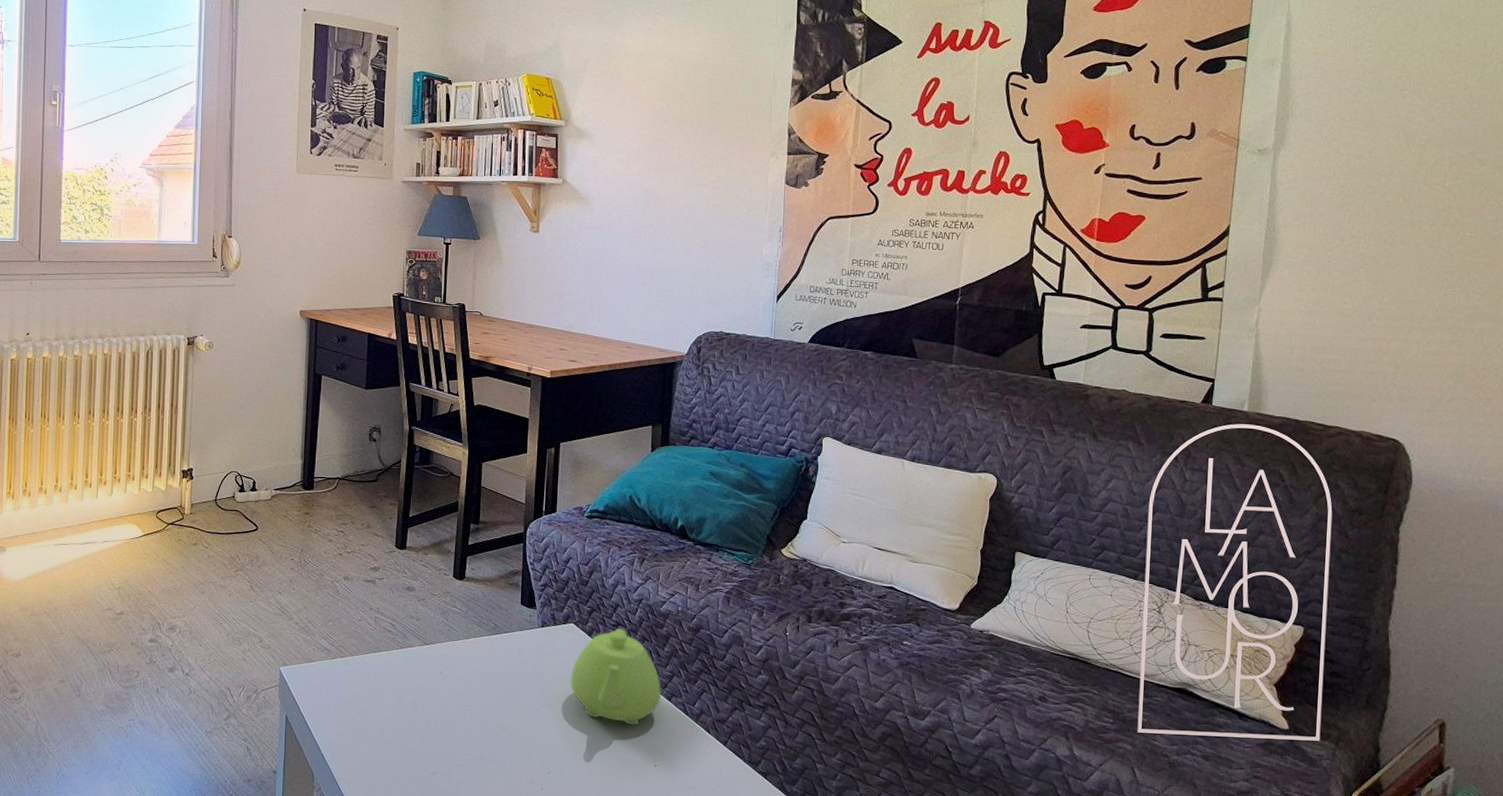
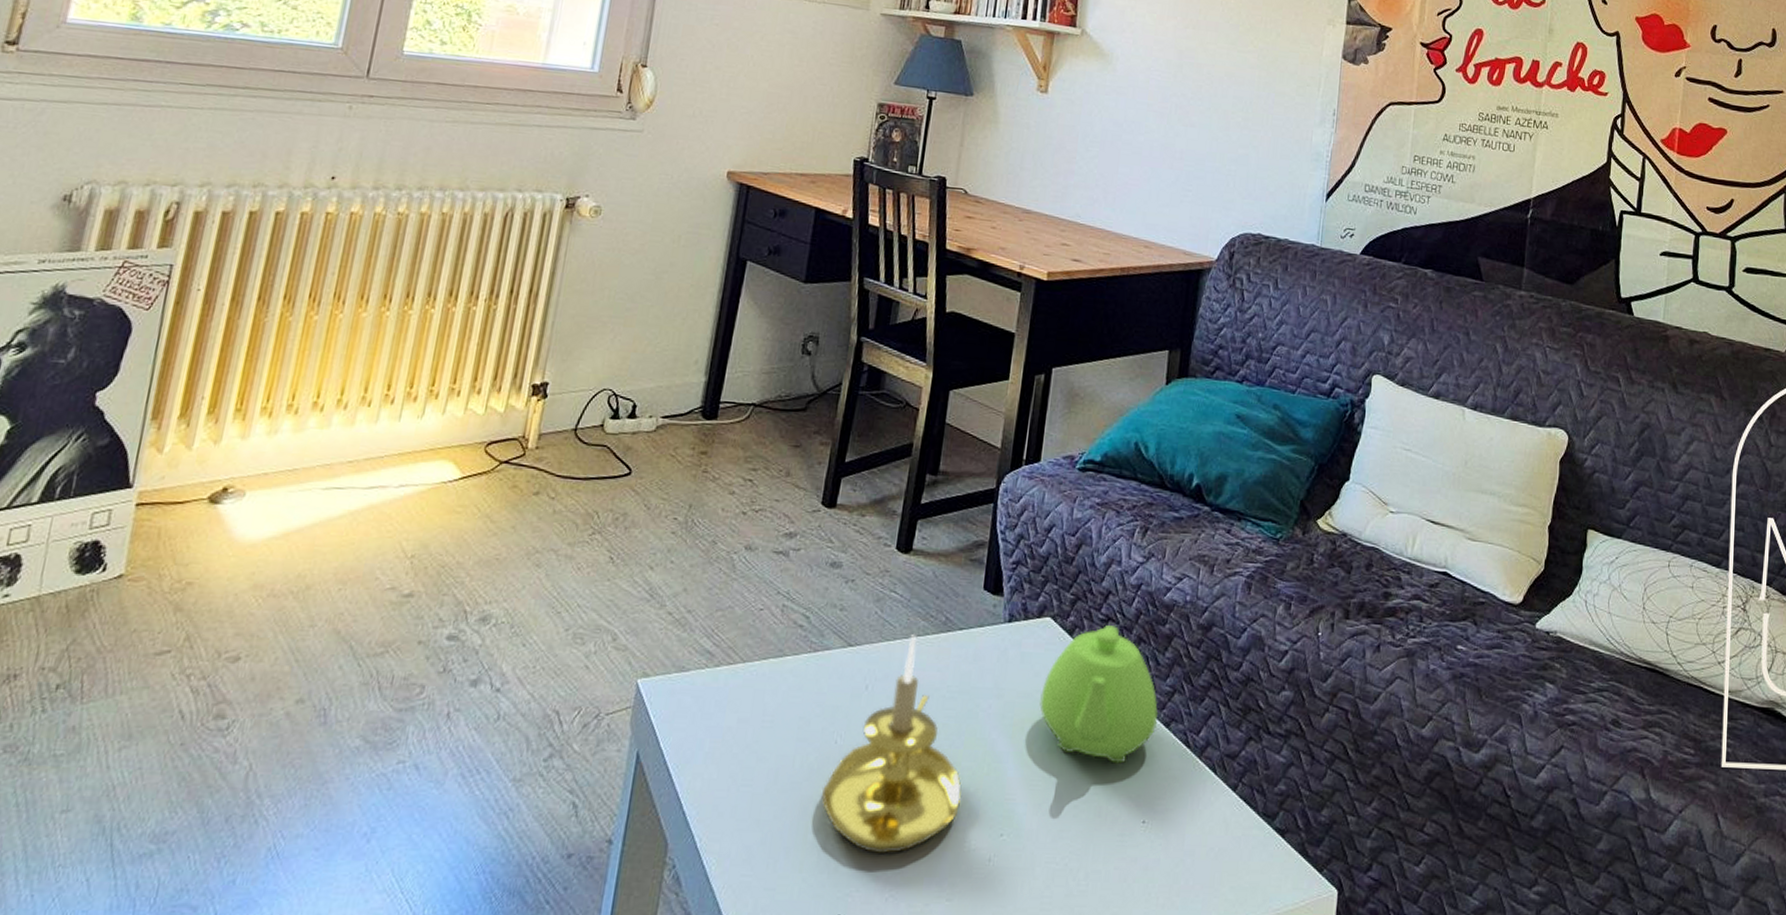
candle holder: none [417,636,517,784] -> present [822,635,961,854]

